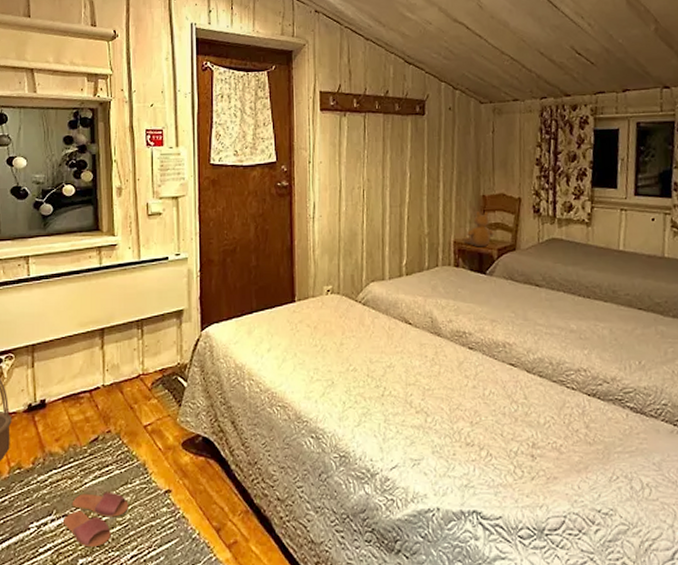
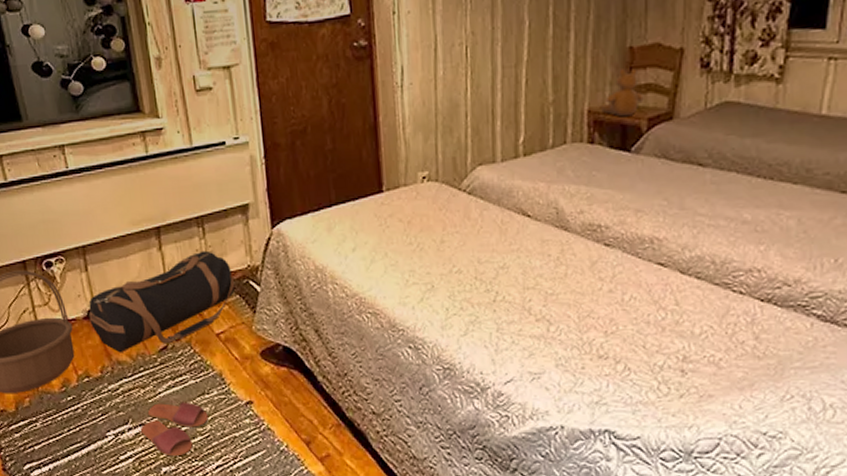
duffel bag: none [29,349,165,444] -> present [88,250,235,352]

